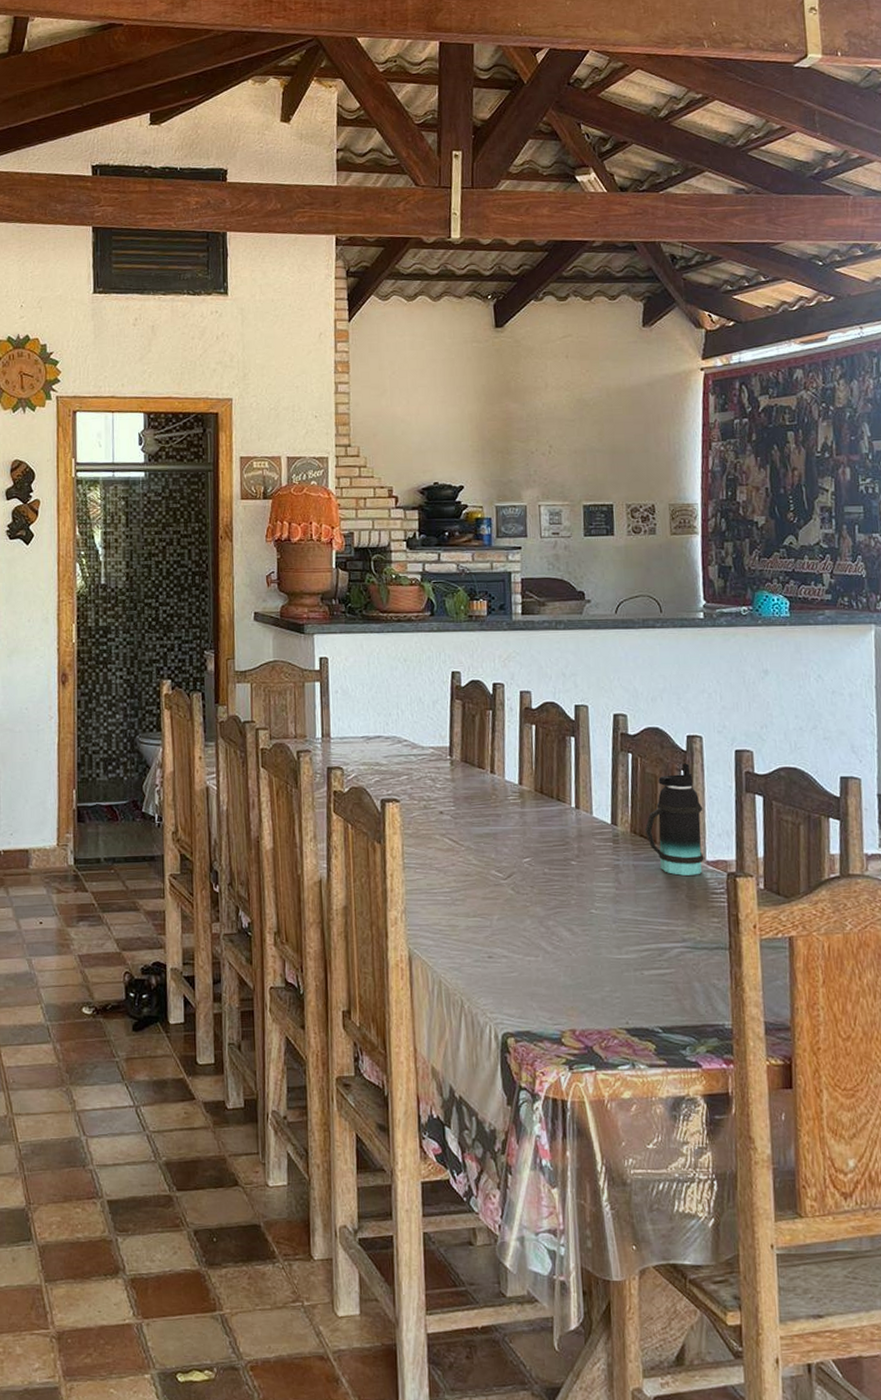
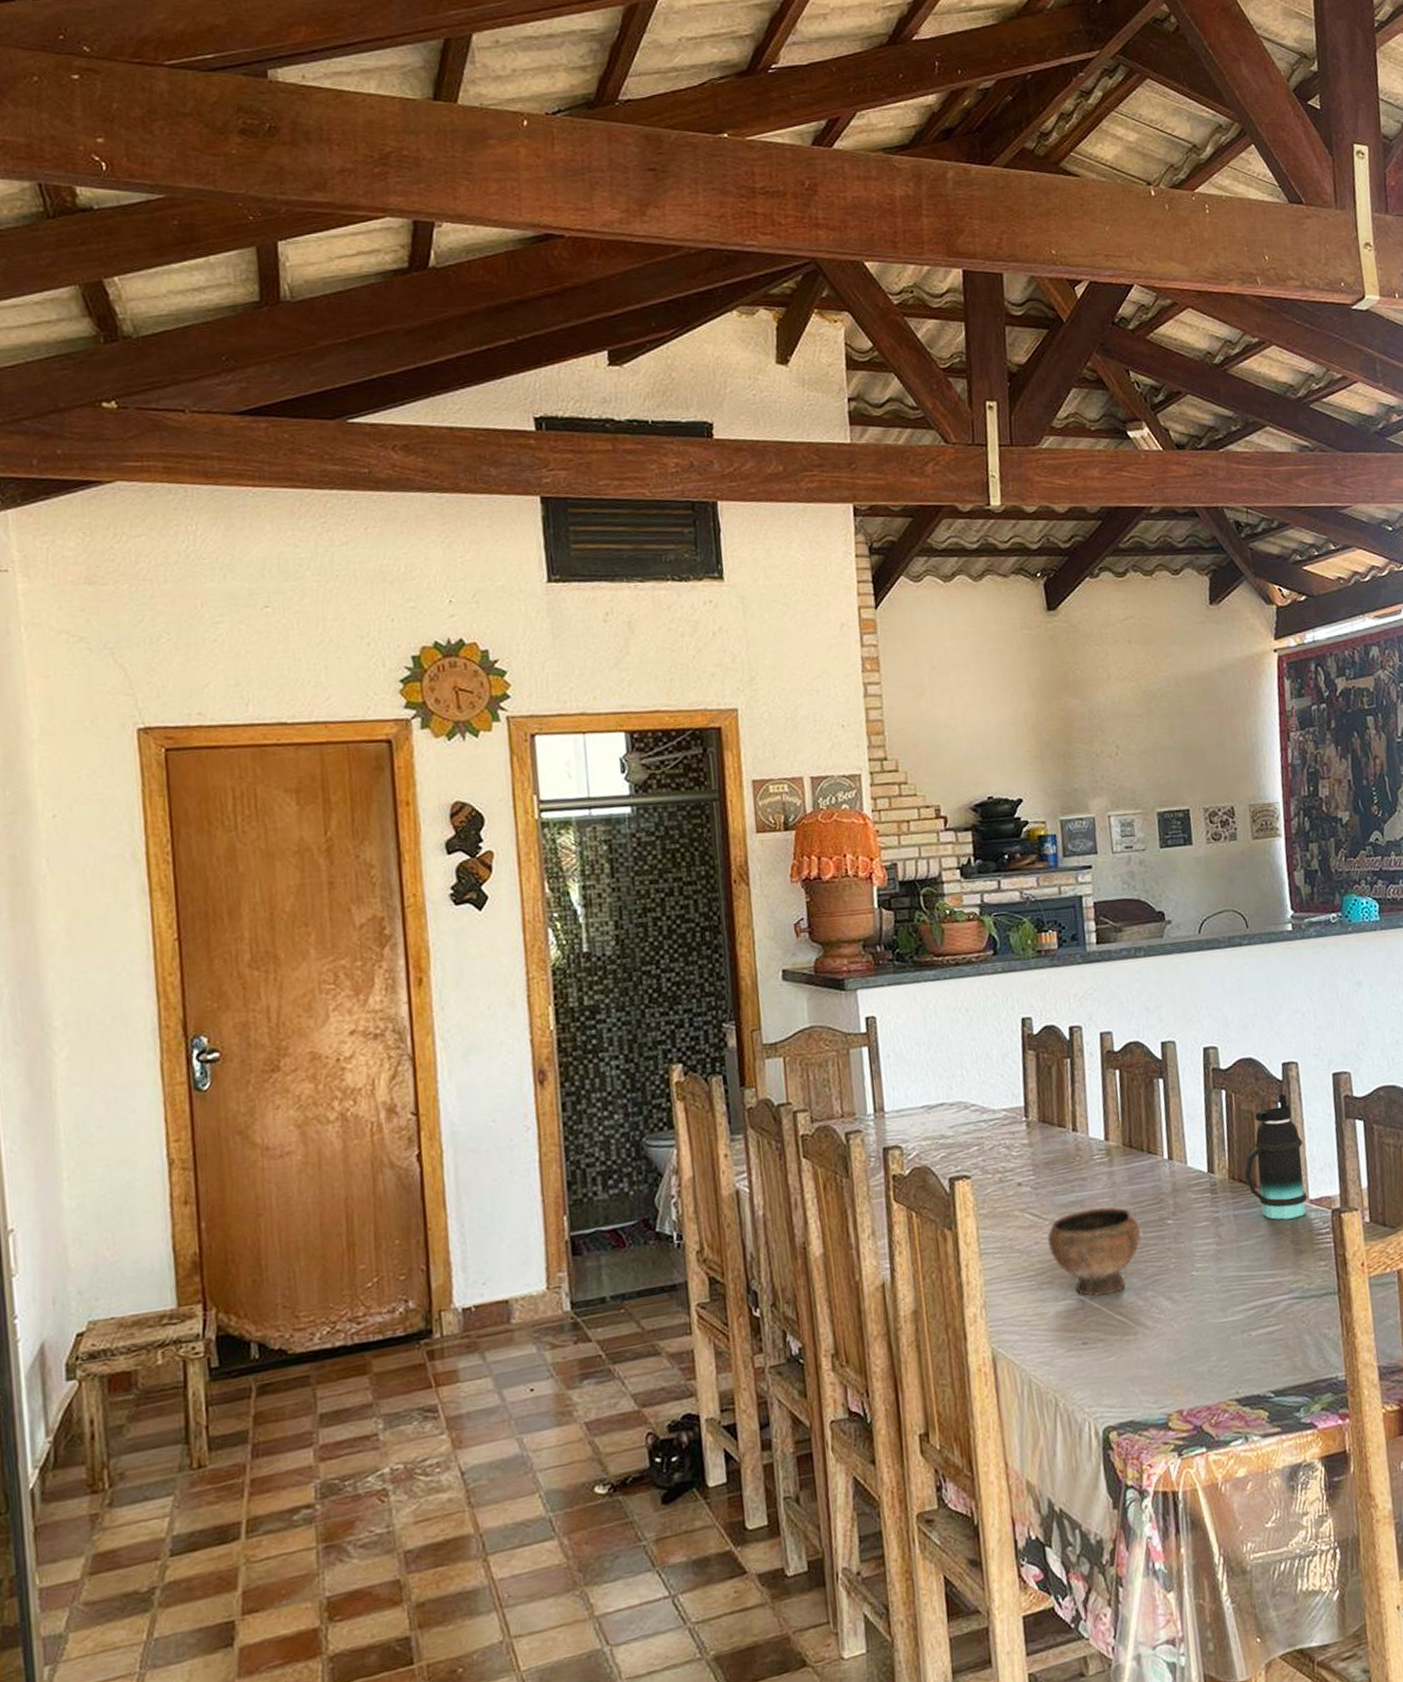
bowl: none [463,842,546,918] -> present [1047,1206,1140,1297]

